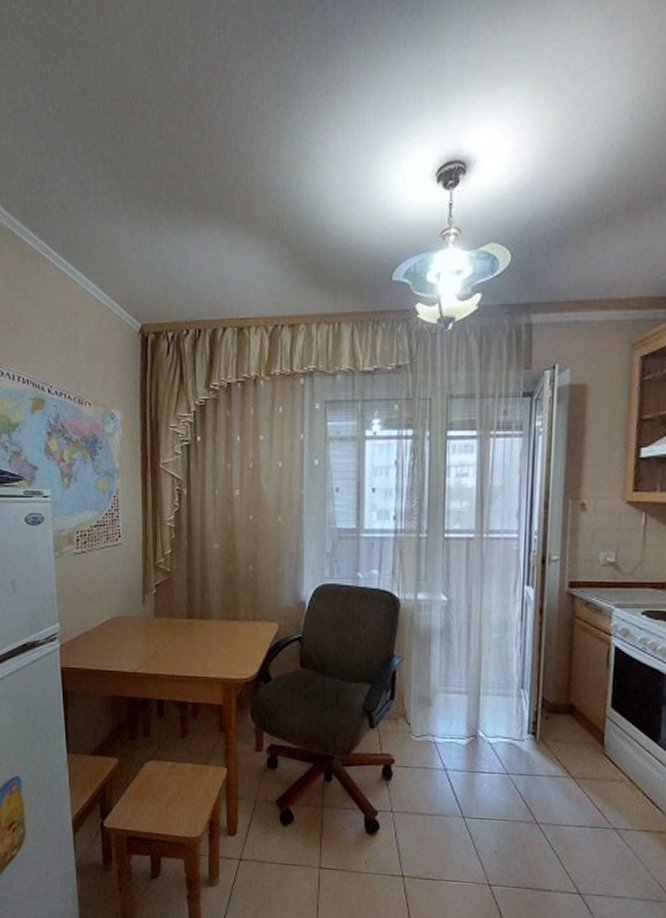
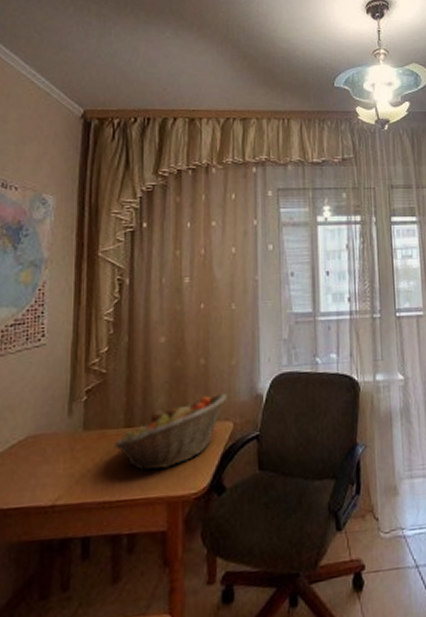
fruit basket: none [178,598,273,656] -> present [113,394,227,472]

